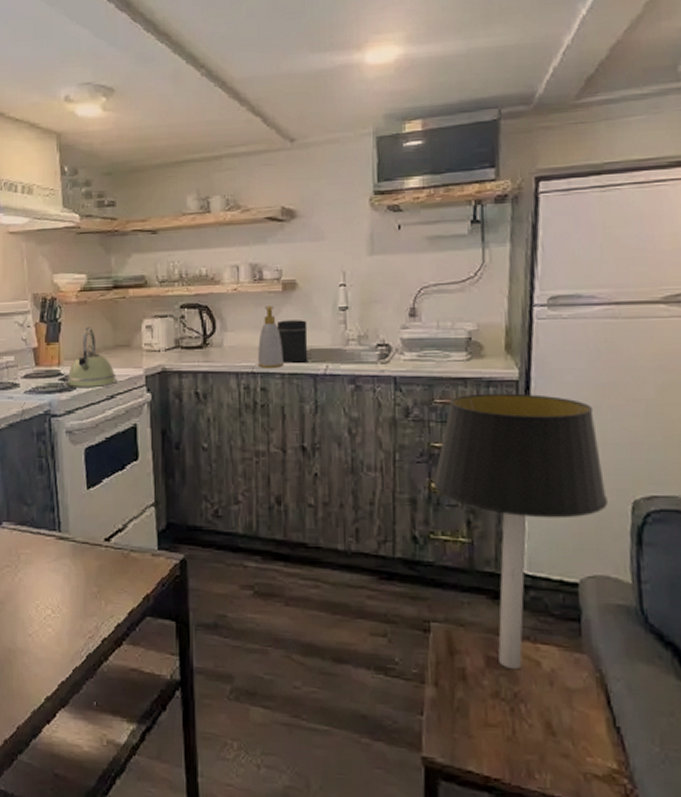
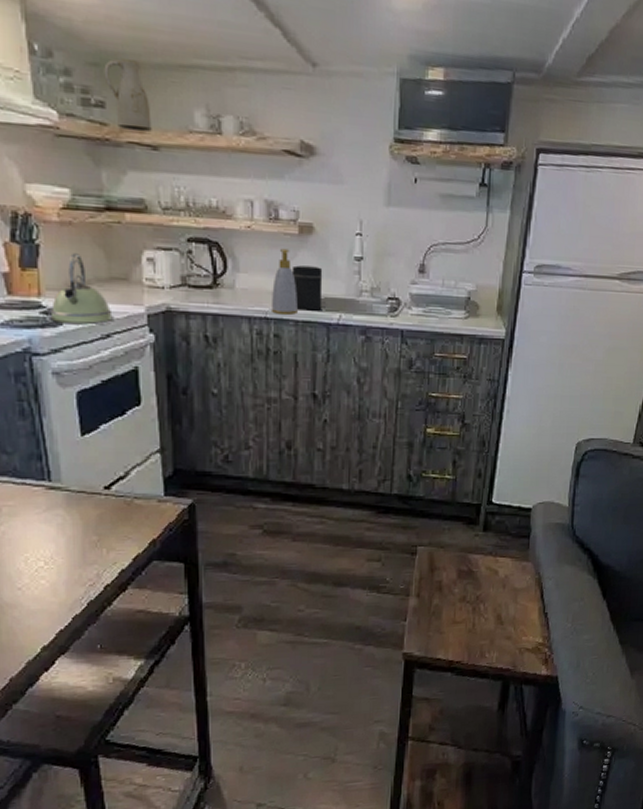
ceramic pitcher: none [115,165,152,220] -> present [104,58,152,131]
table lamp: present [432,393,608,670] -> none [428,349,559,579]

